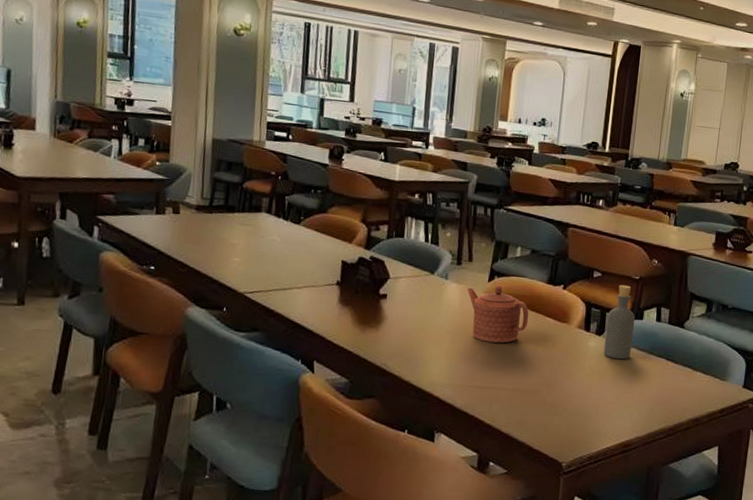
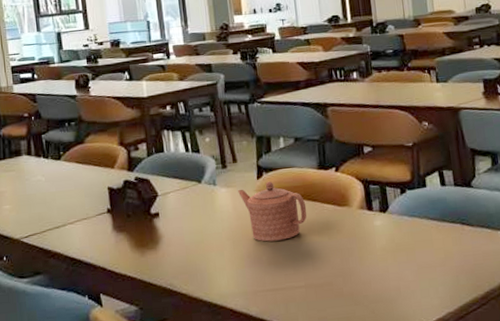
bottle: present [603,285,635,360] -> none [387,154,422,234]

